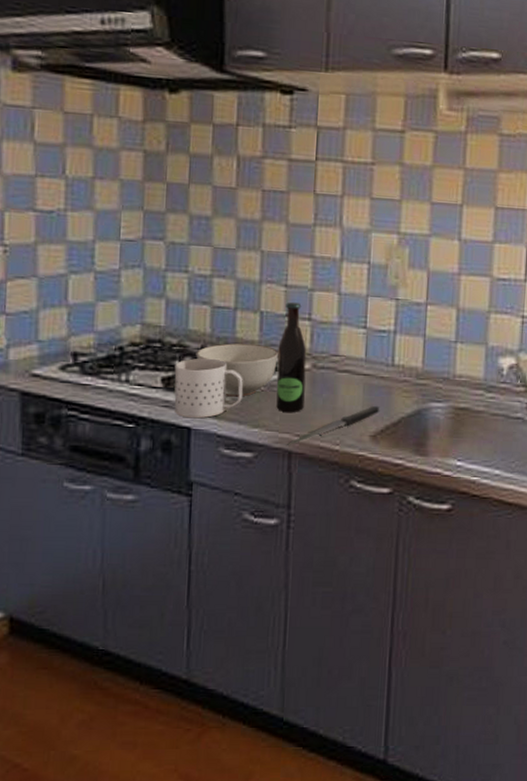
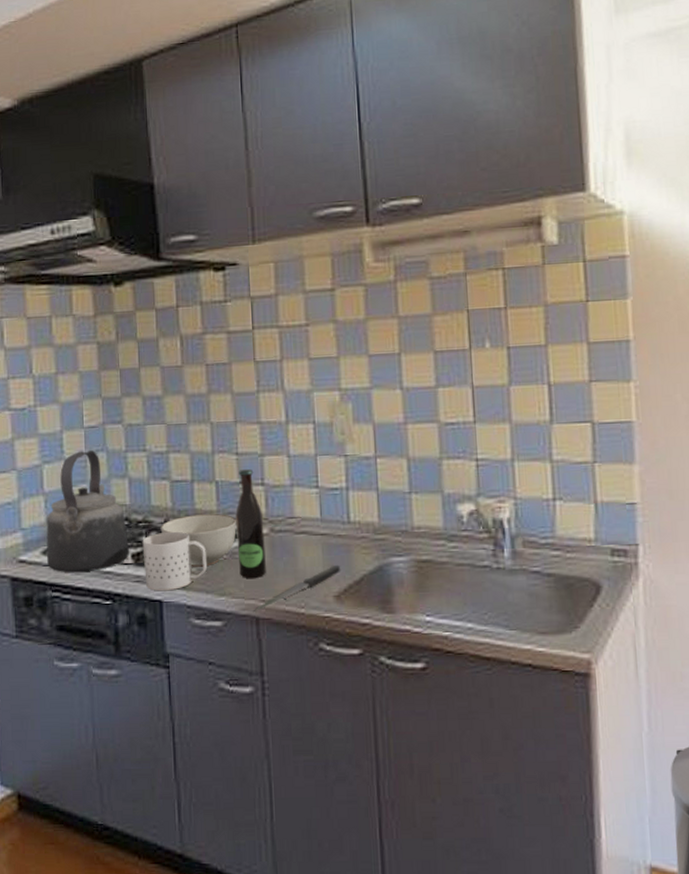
kettle: none [65,264,160,392] -> present [46,450,130,573]

